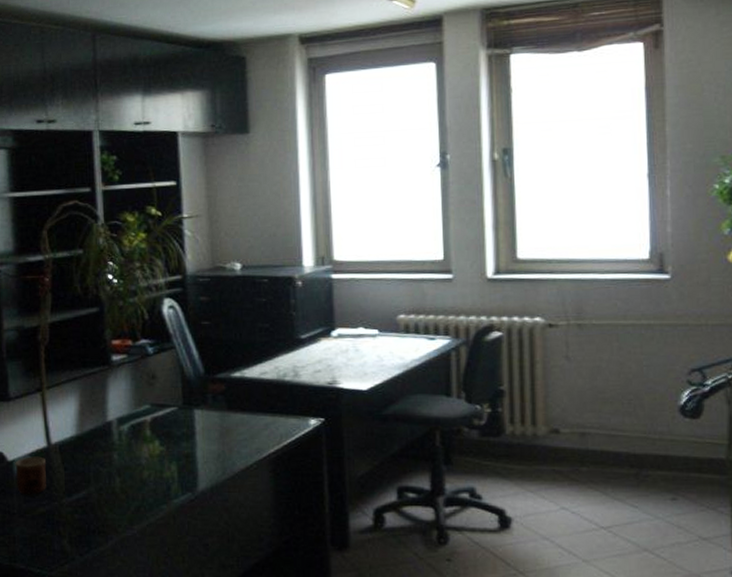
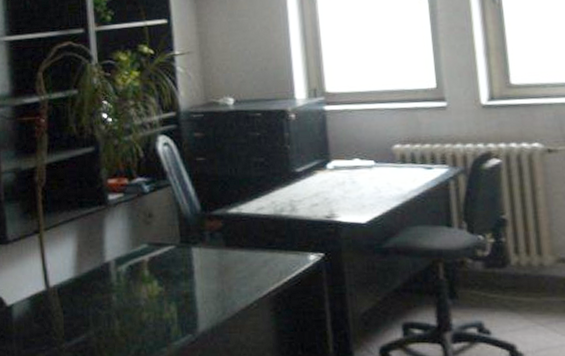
cup: present [15,456,46,496] -> none [14,300,45,342]

